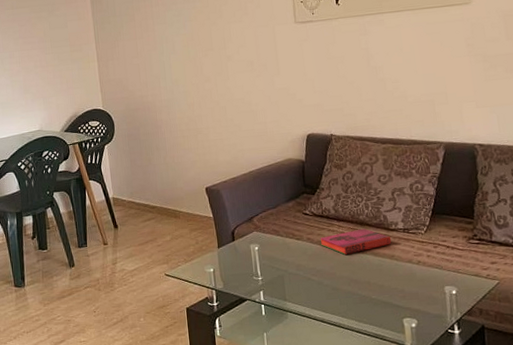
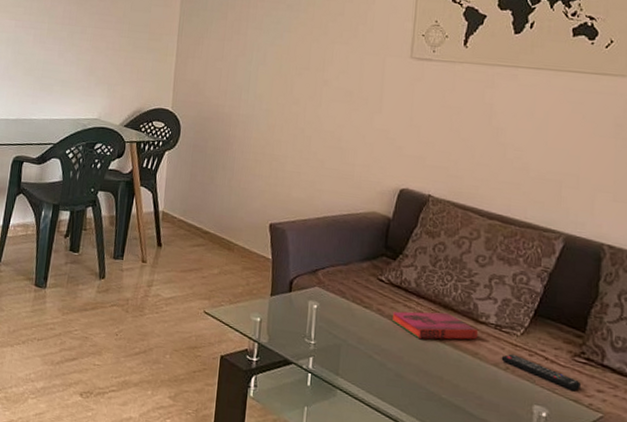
remote control: none [413,249,478,268] -> present [501,353,581,392]

